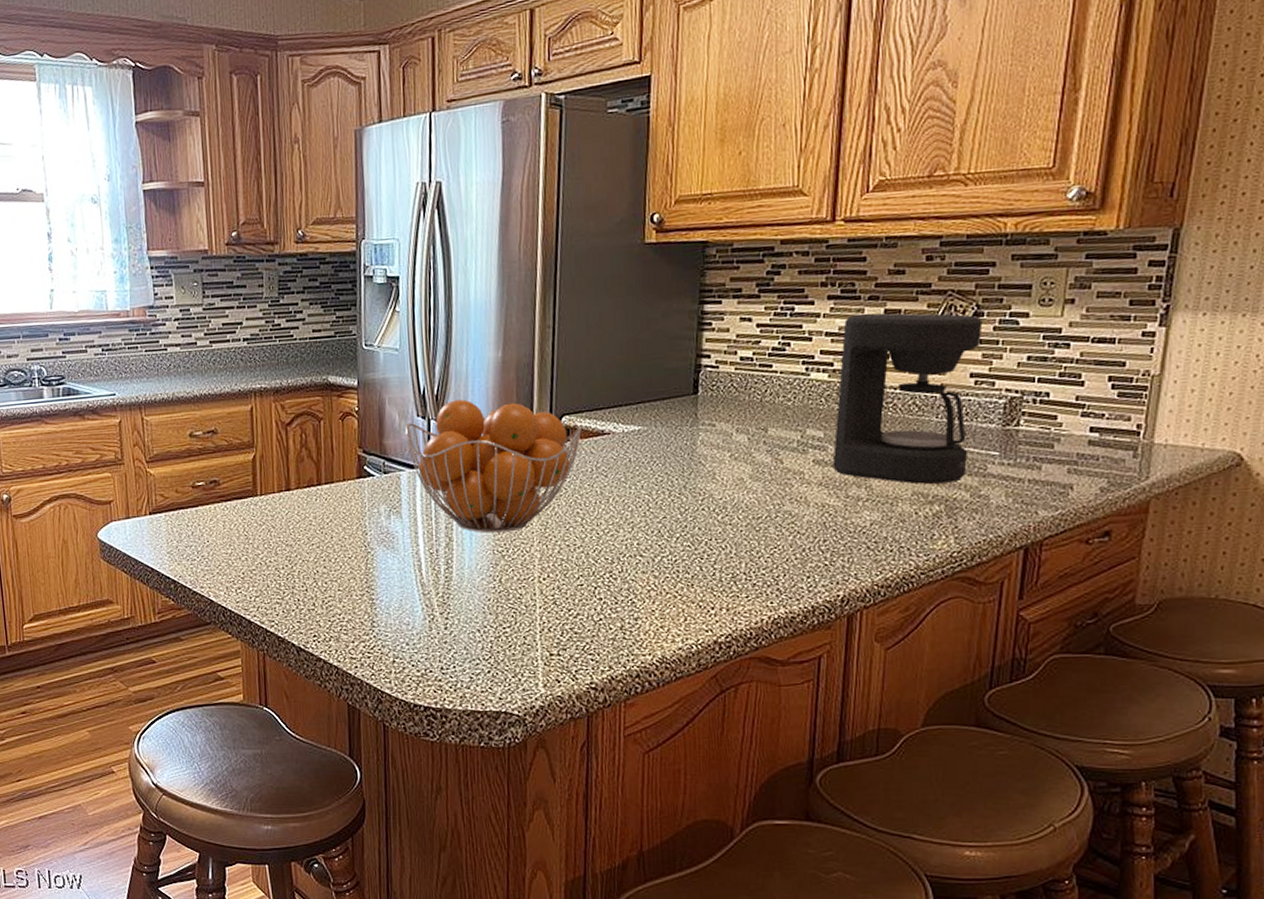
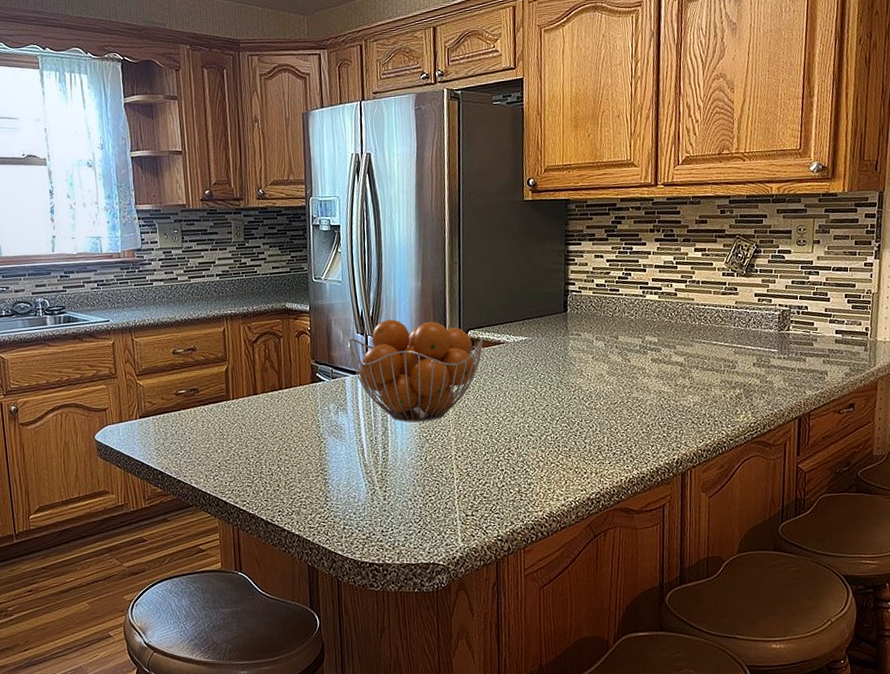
coffee maker: present [832,312,983,484] -> none [665,251,761,374]

